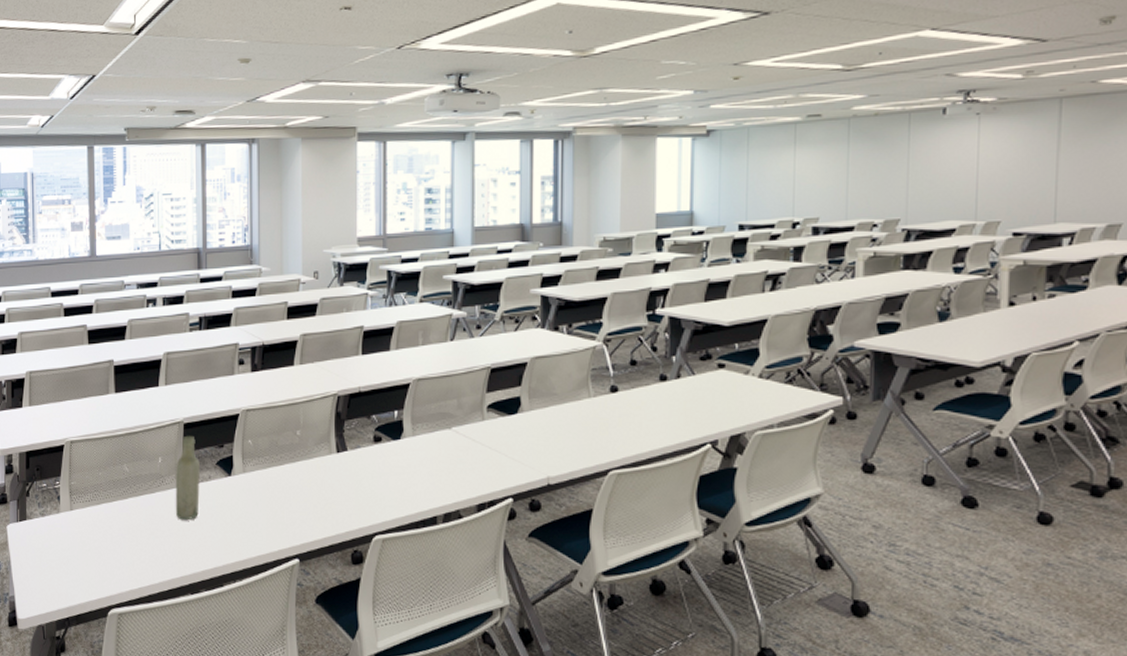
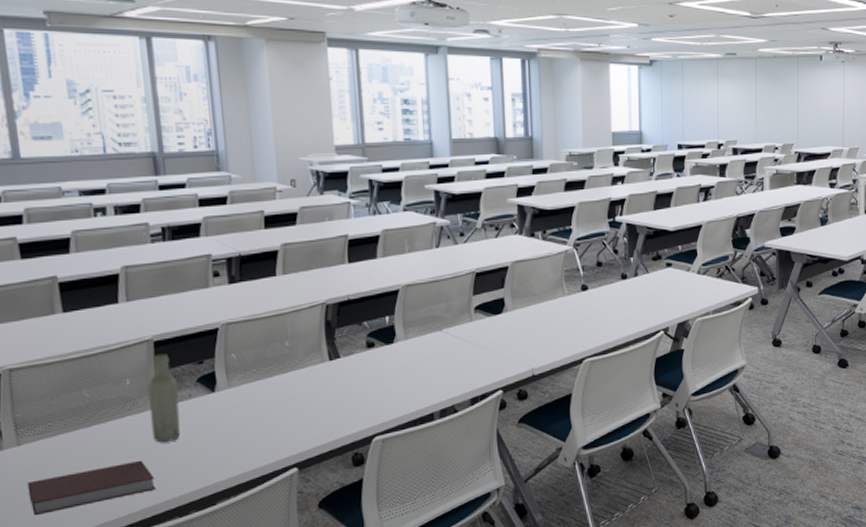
notebook: none [74,535,174,576] -> present [27,460,156,516]

